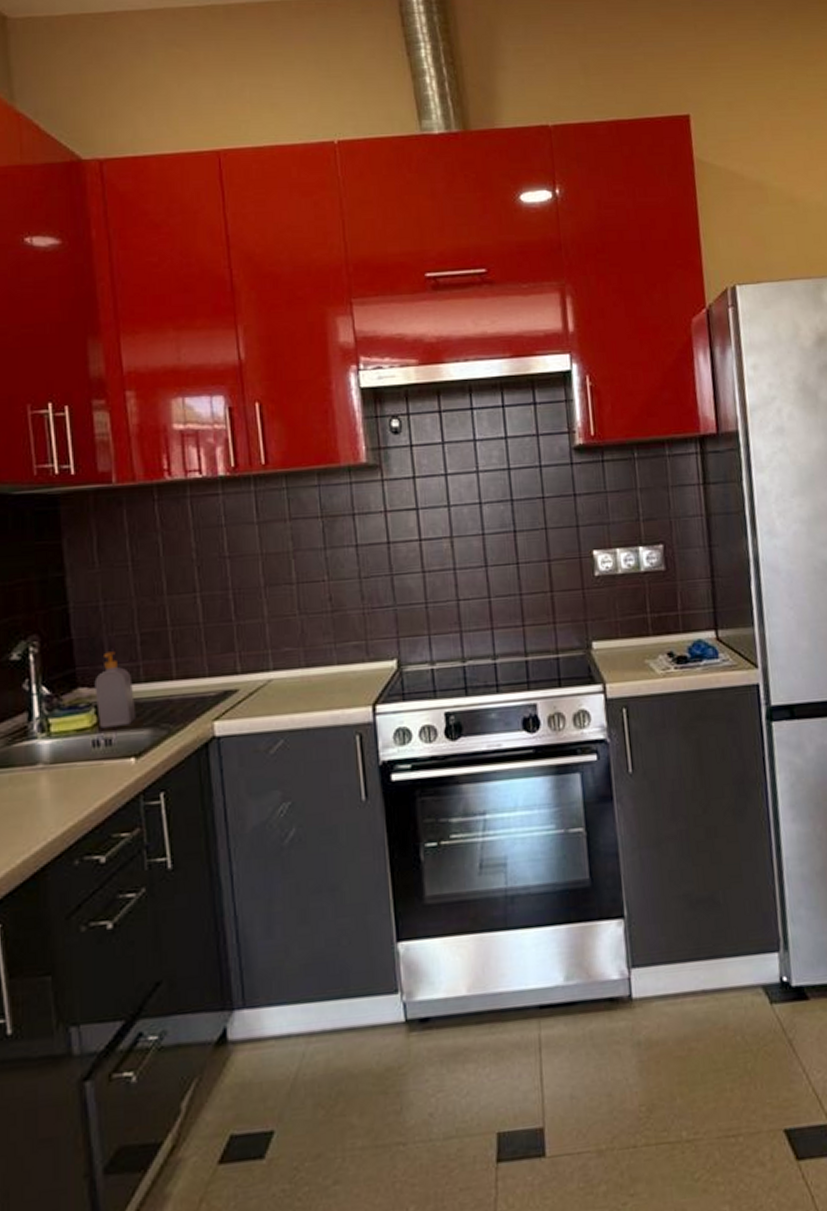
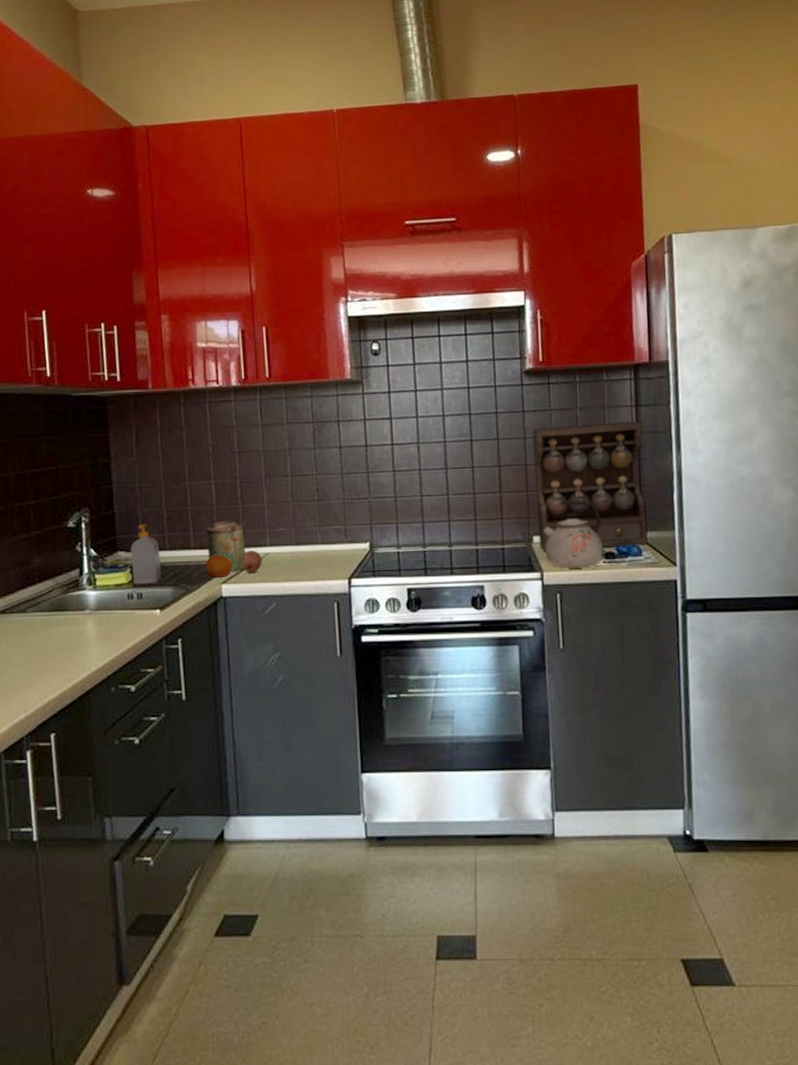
canister: none [191,641,243,705] -> present [206,520,245,572]
fruit: none [191,684,227,715] -> present [204,554,233,579]
fruit: none [236,677,264,705] -> present [240,550,262,573]
spice rack: none [586,502,725,660] -> present [532,421,648,552]
kettle: none [603,596,675,678] -> present [542,500,603,569]

